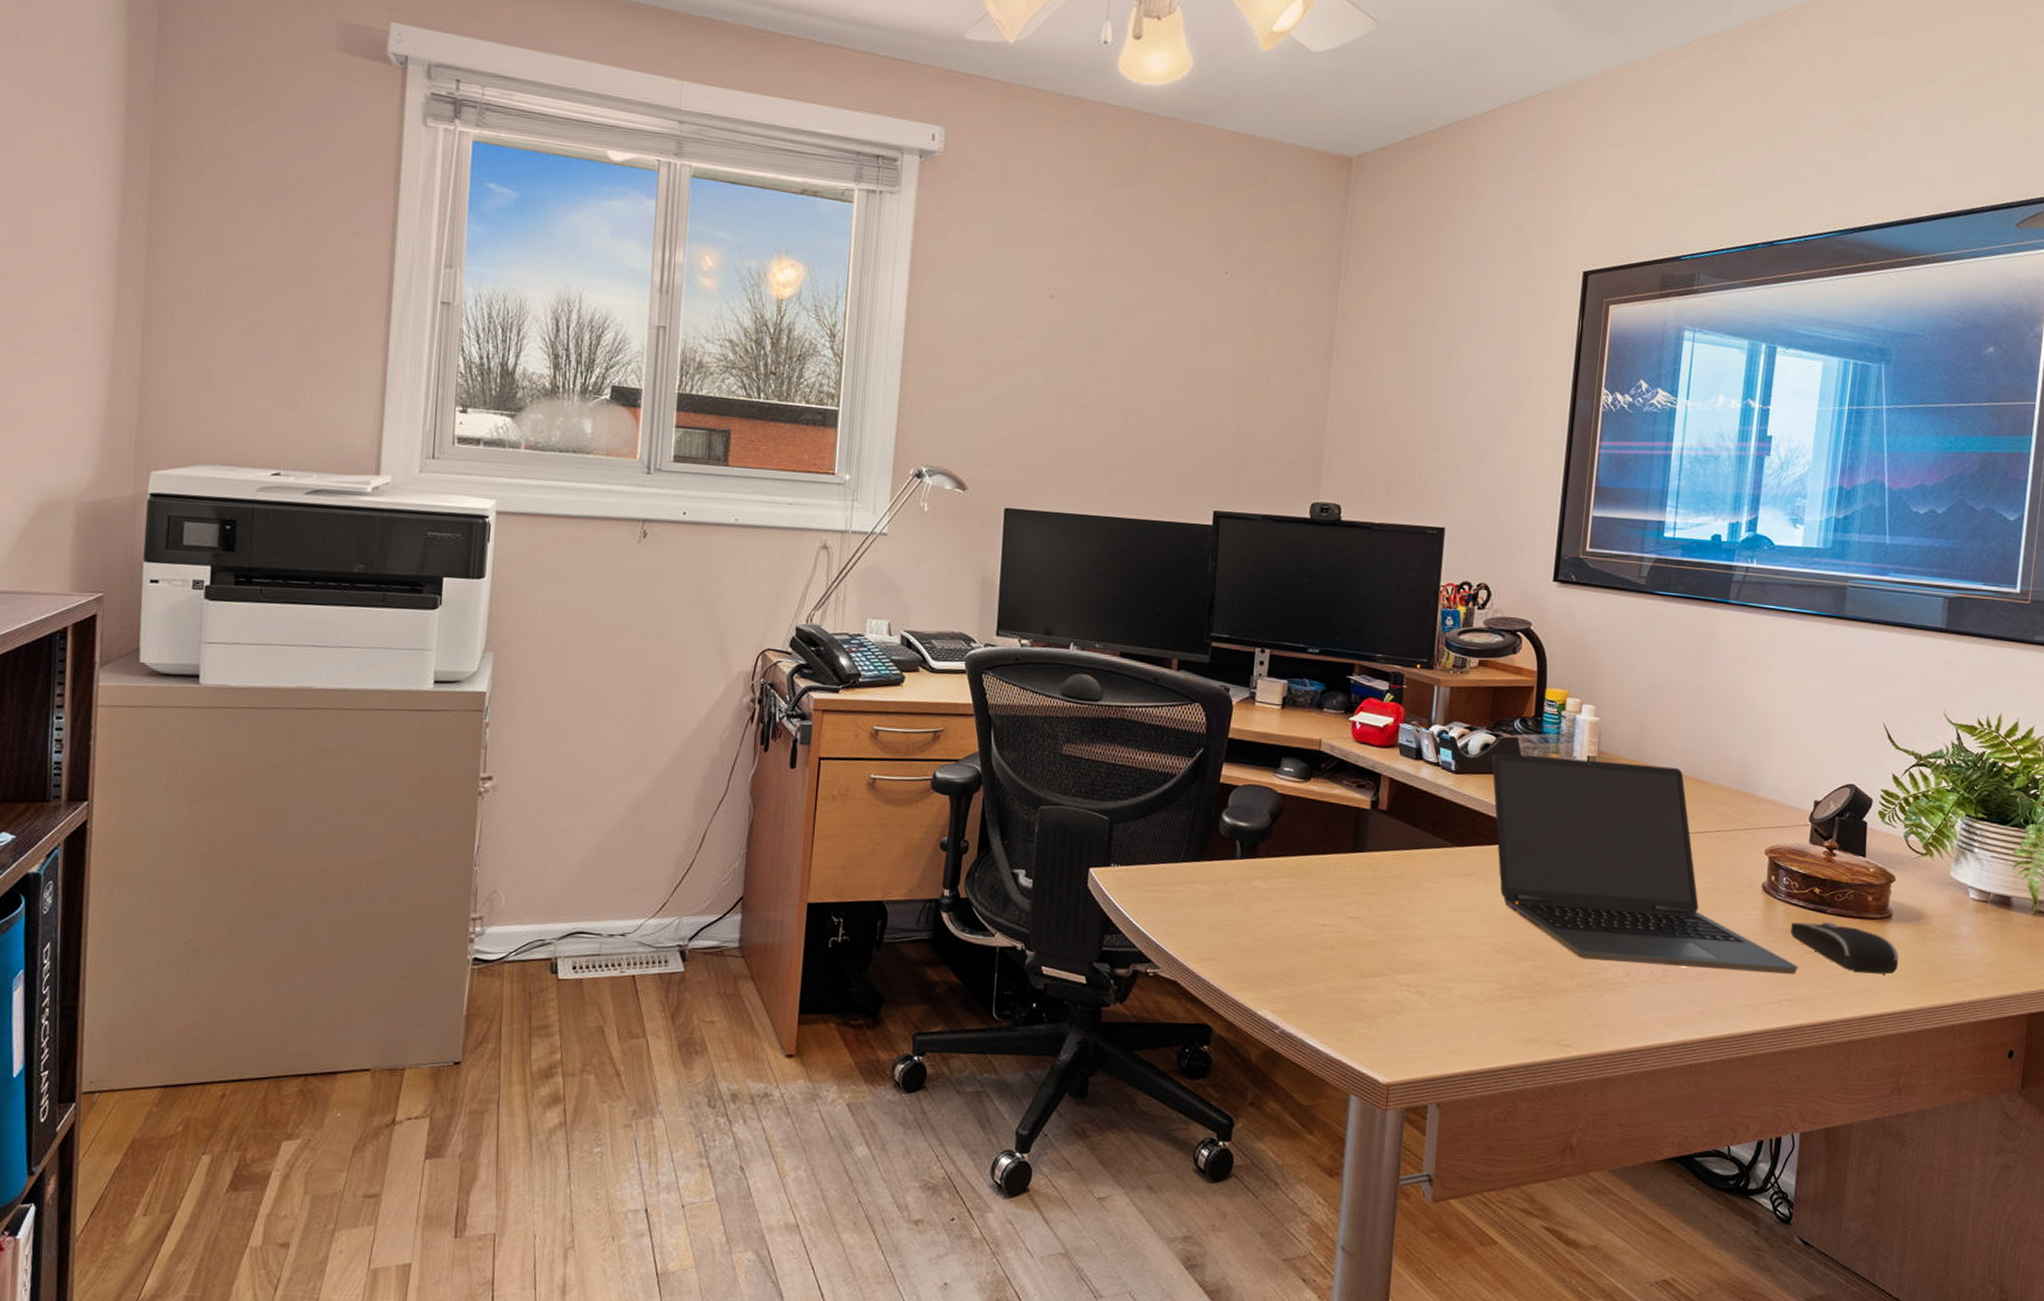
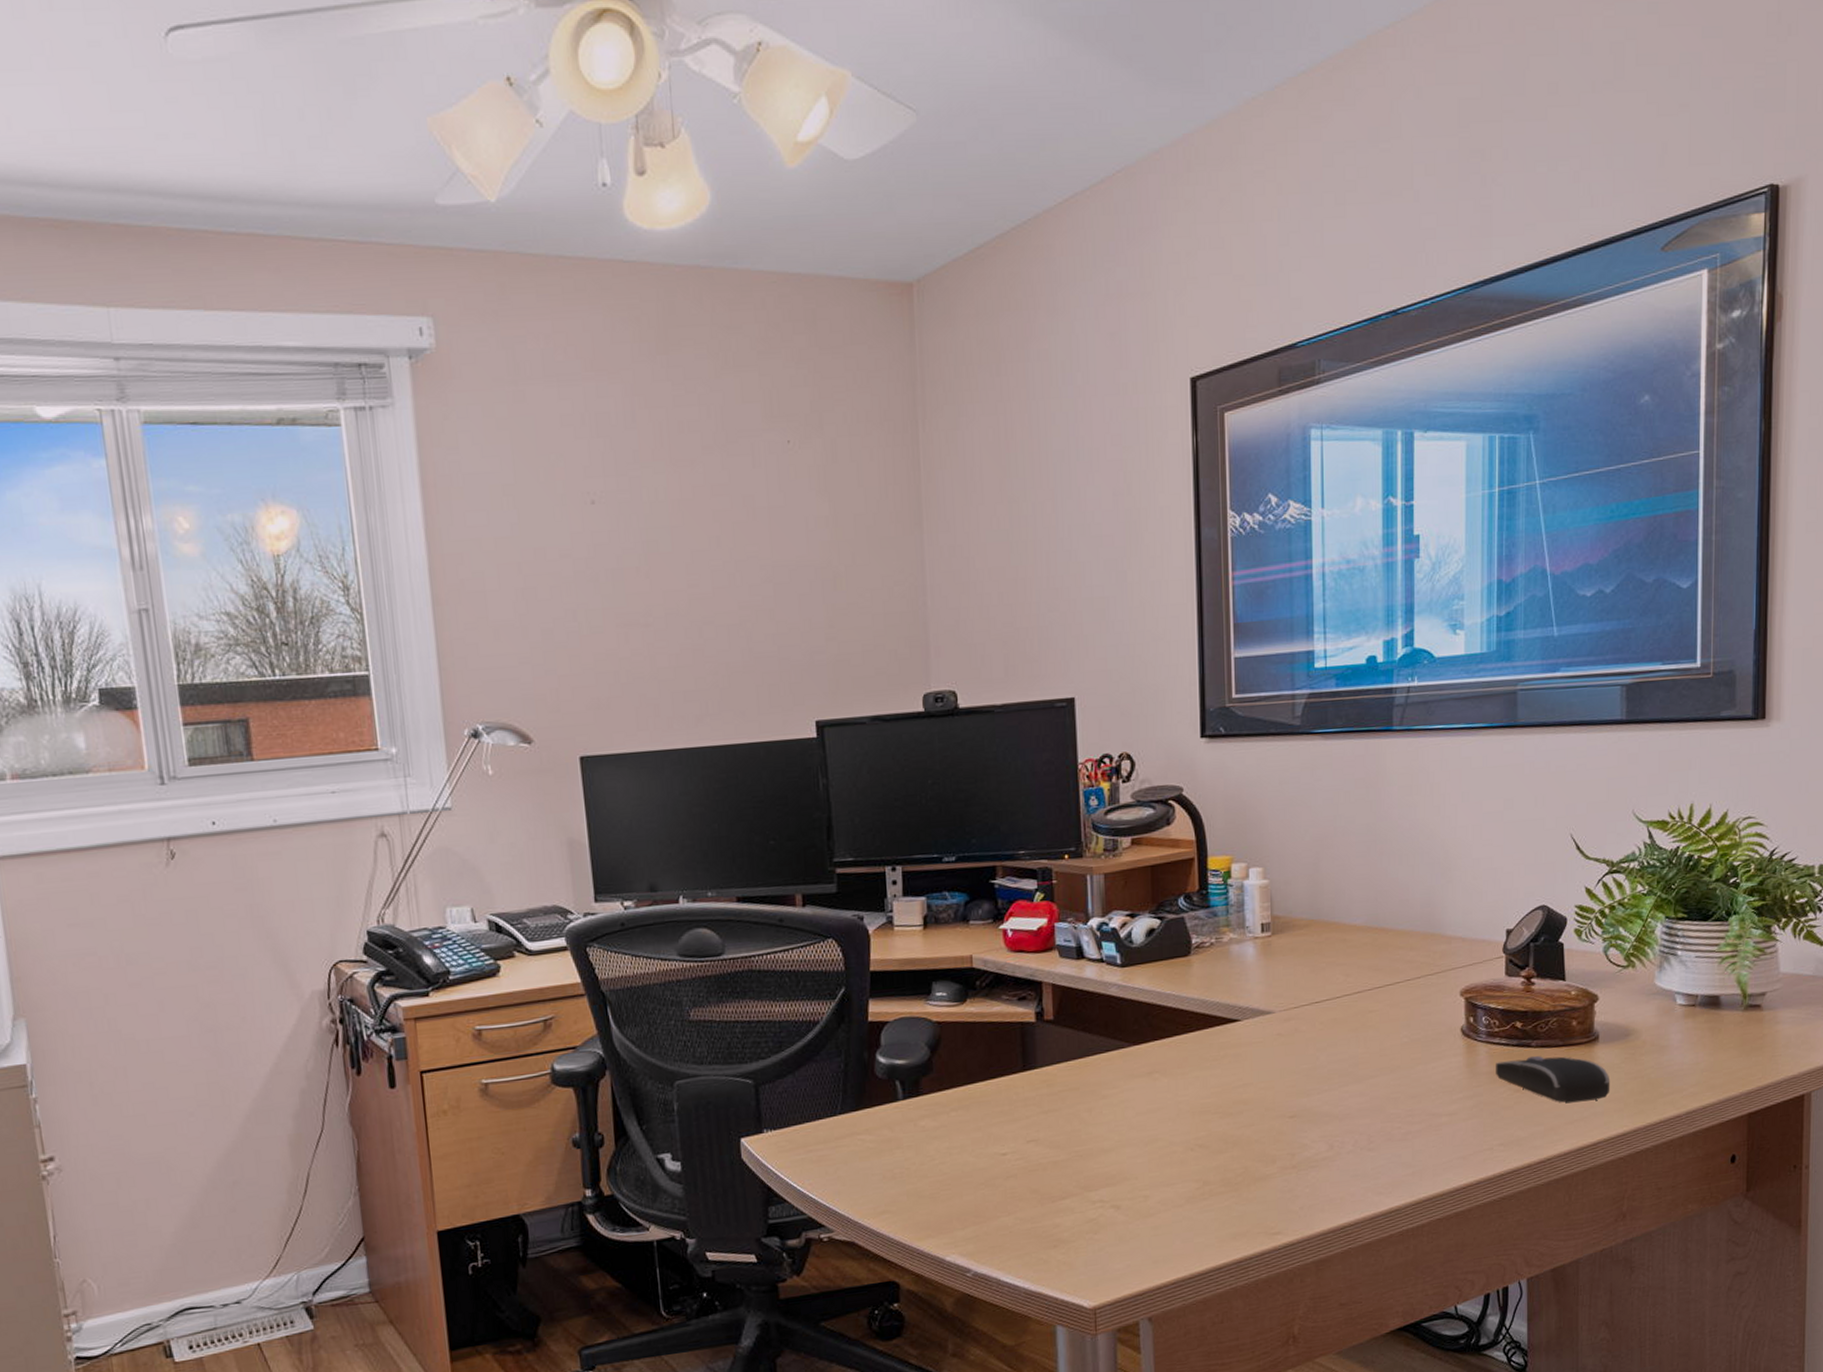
laptop: present [1492,752,1798,975] -> none [1159,919,1507,1141]

